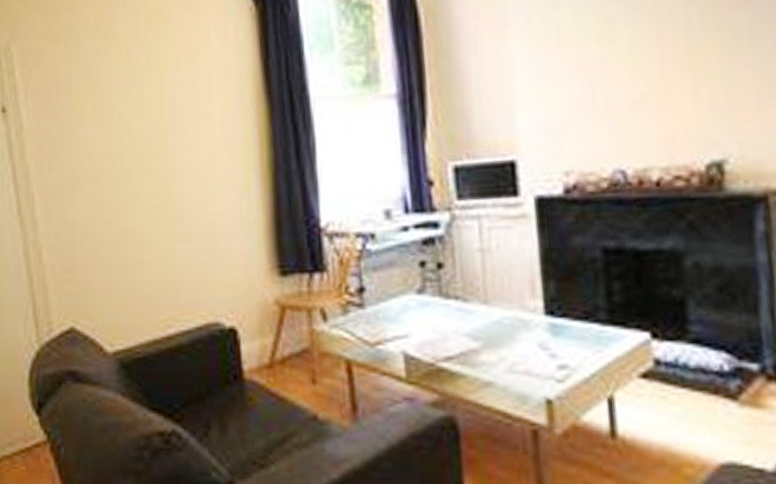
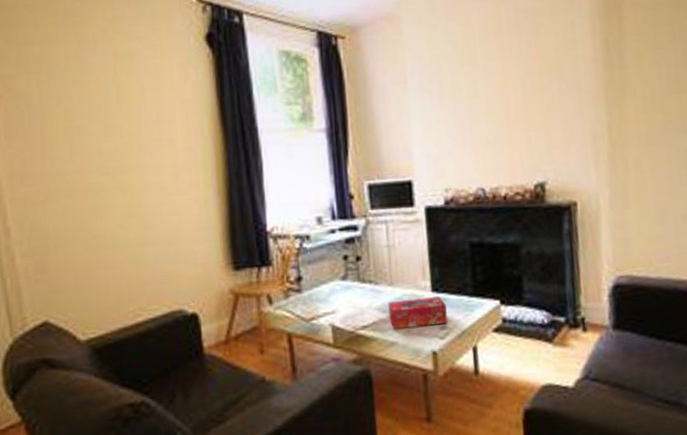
tissue box: none [481,323,569,365] -> present [388,297,448,330]

